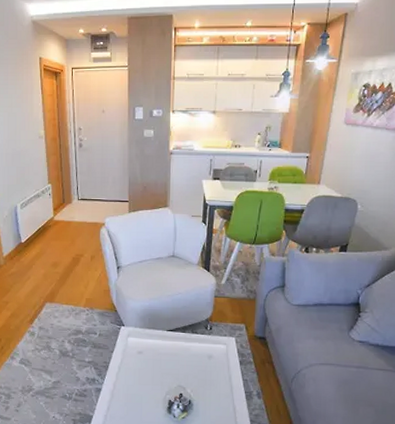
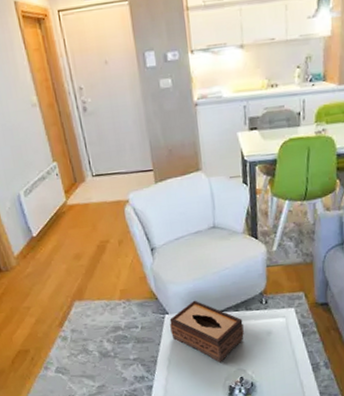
tissue box: none [124,317,188,377] -> present [169,300,244,363]

